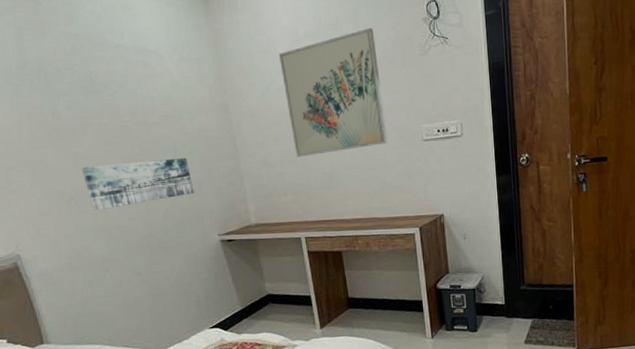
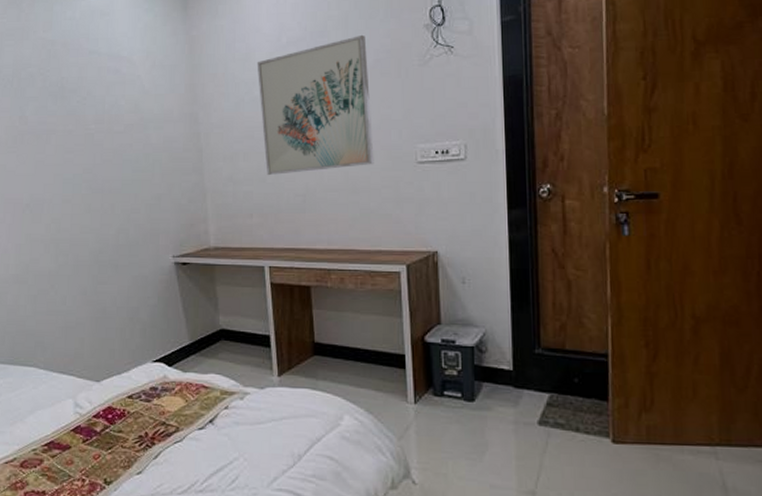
wall art: present [81,157,194,211] -> none [40,169,152,221]

